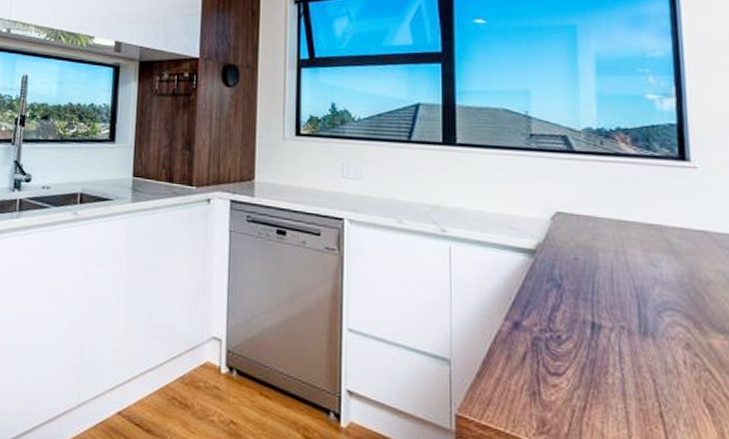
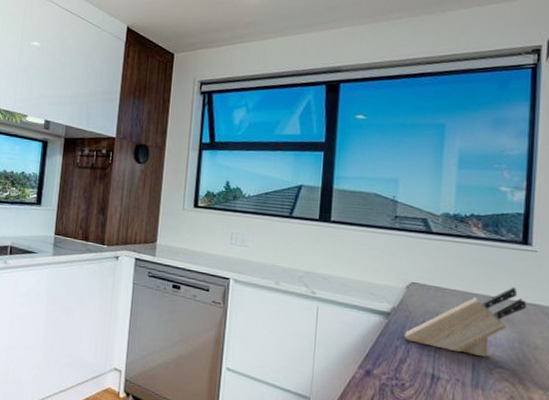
knife block: none [555,211,693,298] -> present [405,287,527,358]

